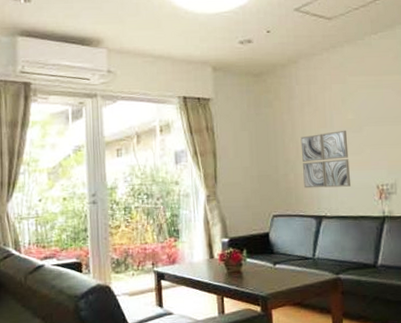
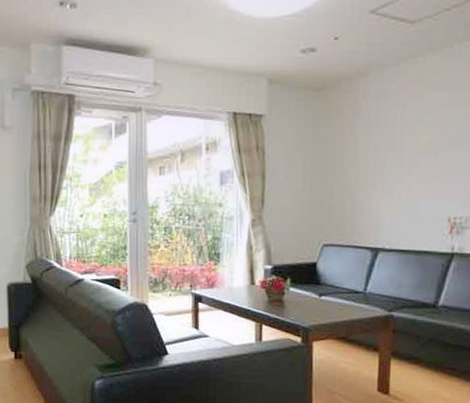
wall art: present [300,130,350,189] -> none [361,154,419,218]

